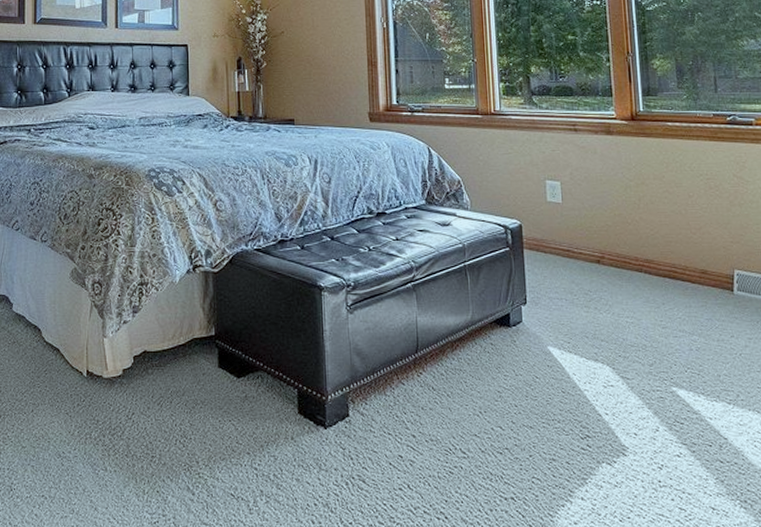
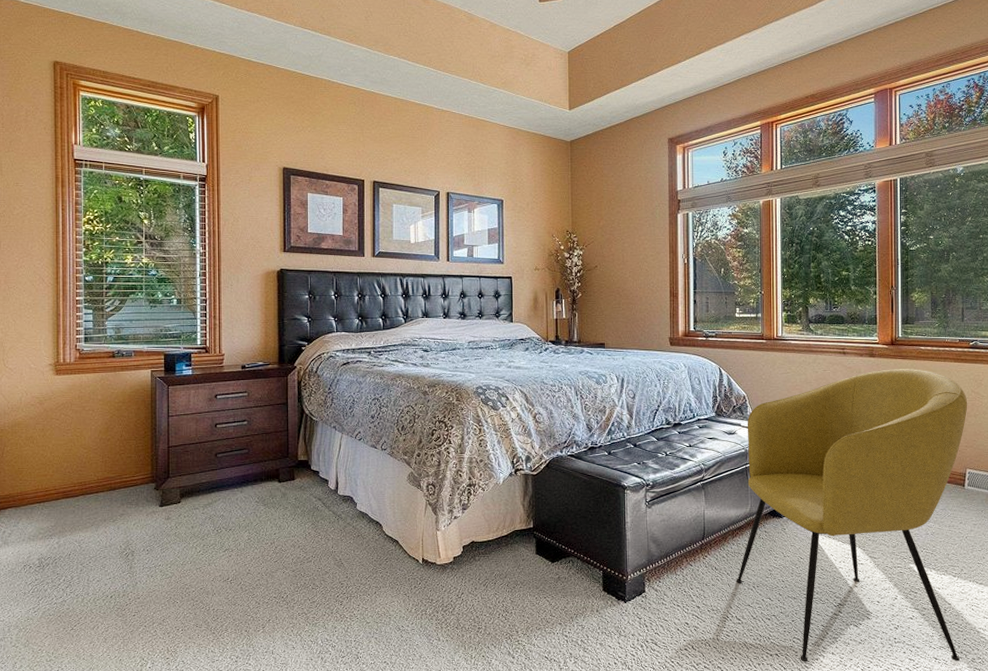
armchair: none [458,148,744,513] -> present [735,369,968,662]

